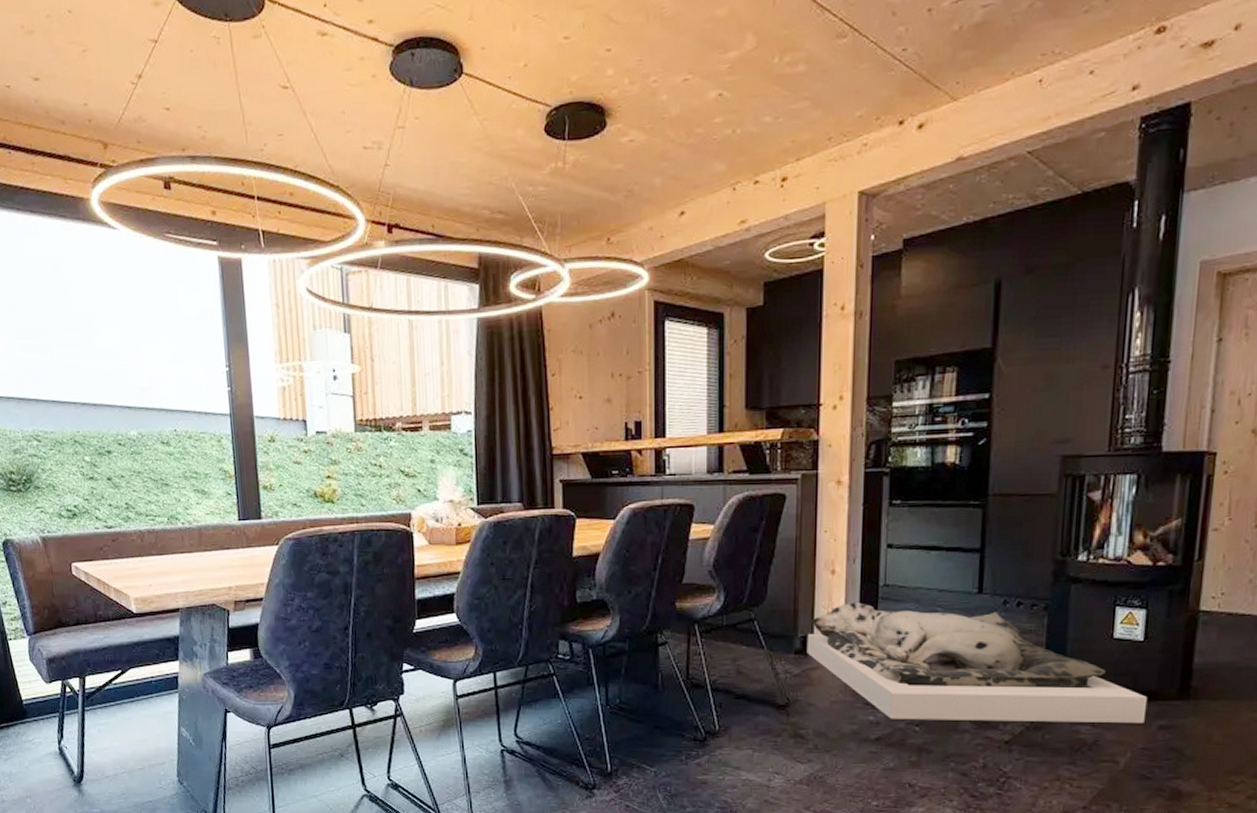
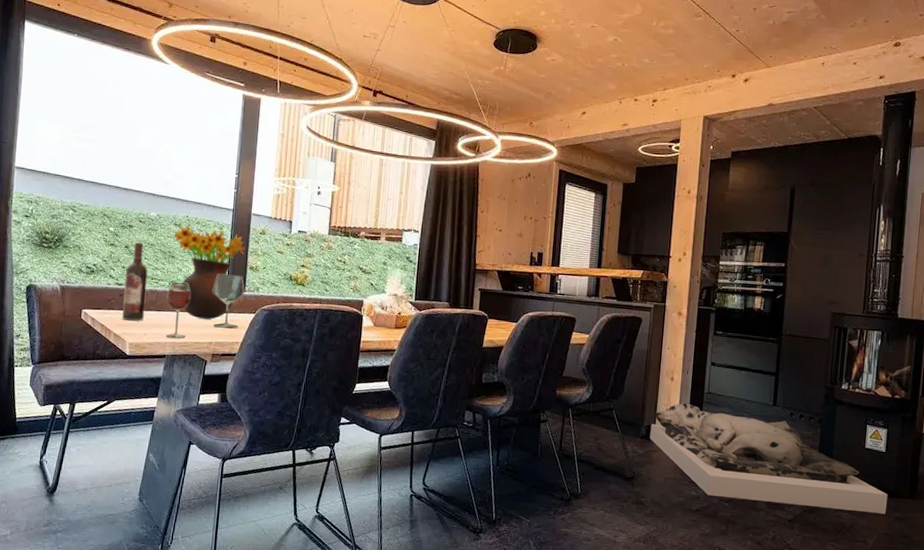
wine bottle: none [113,472,146,571] -> present [122,242,148,321]
flower arrangement: none [163,440,254,559] -> present [174,224,246,320]
wineglass: none [168,515,200,586] -> present [166,281,192,339]
wine glass: none [222,498,261,568] -> present [213,273,245,329]

